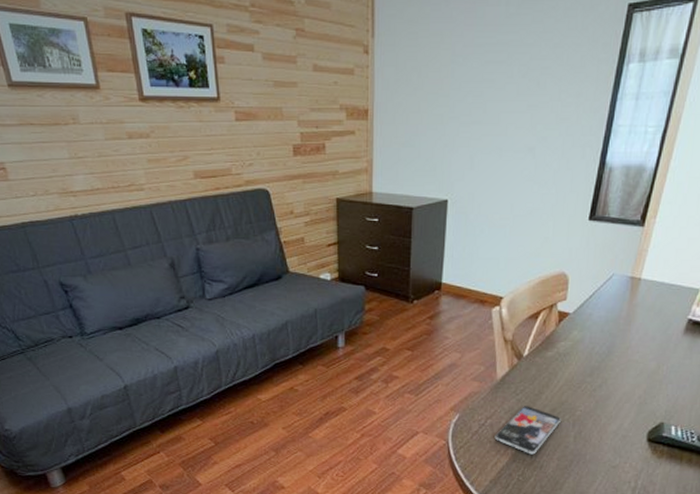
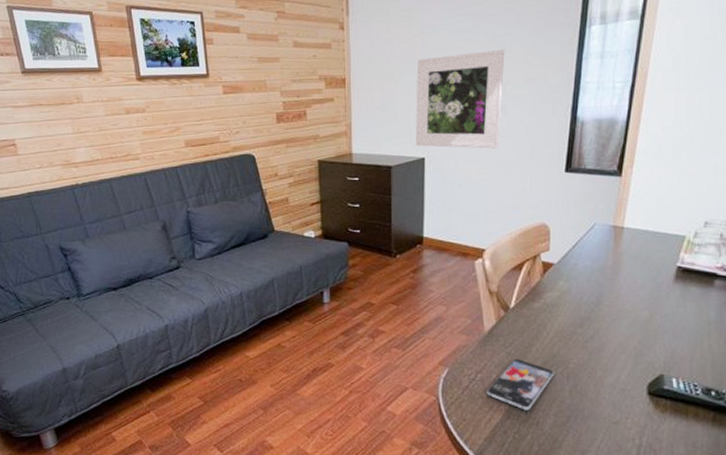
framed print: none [438,84,538,193] -> present [415,49,505,149]

